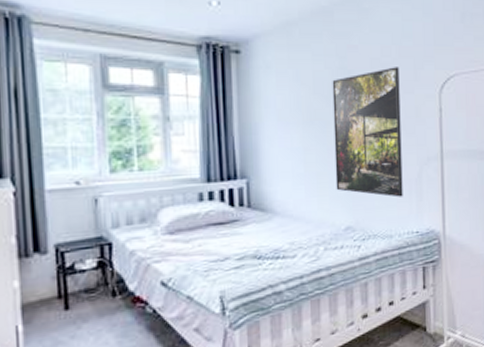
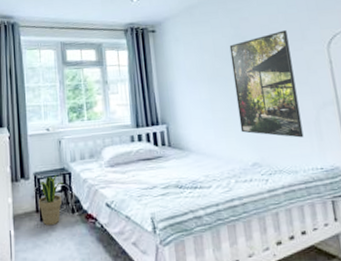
potted plant: none [61,247,100,316] -> present [38,175,63,226]

